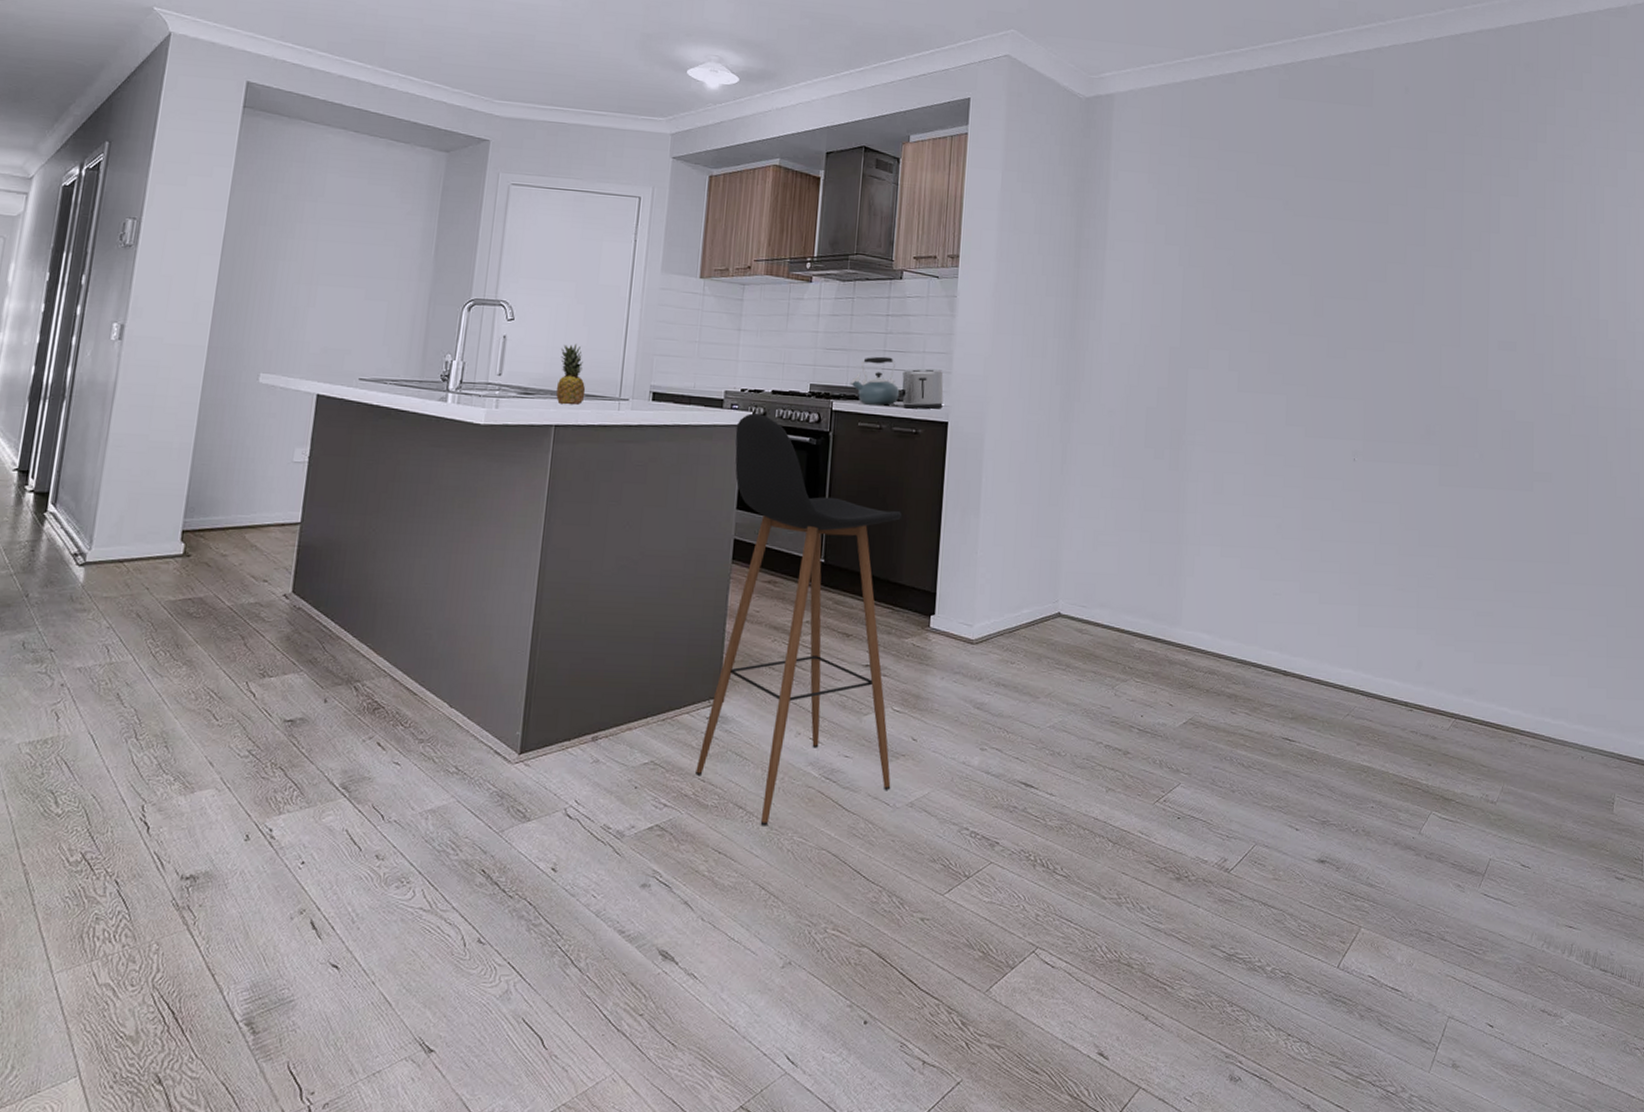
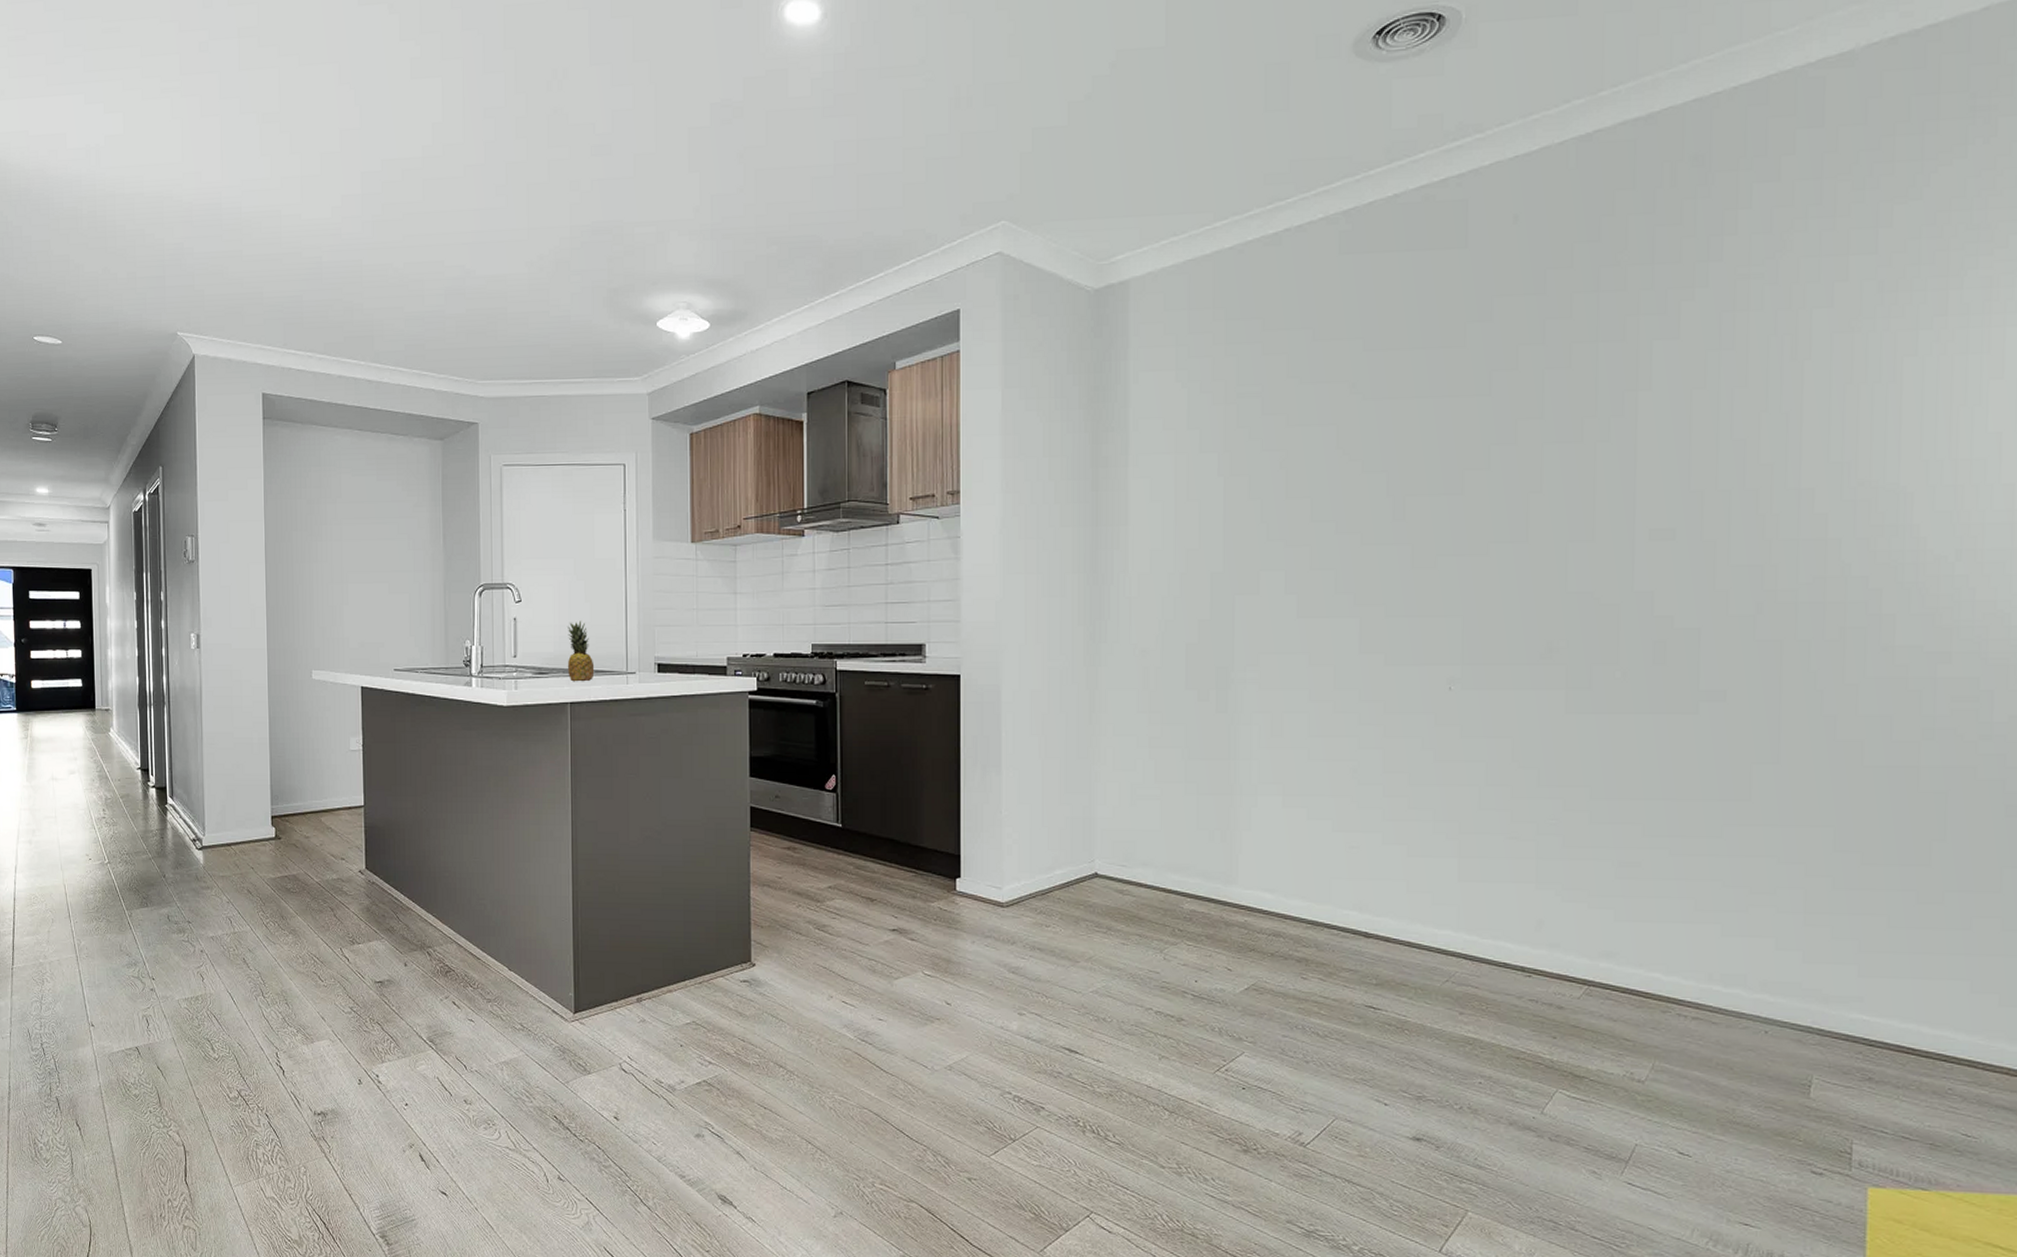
bar stool: present [696,413,901,826] -> none [735,679,928,1085]
kettle: present [849,356,900,406] -> none [852,609,906,662]
toaster: present [901,368,944,410] -> none [907,619,953,664]

